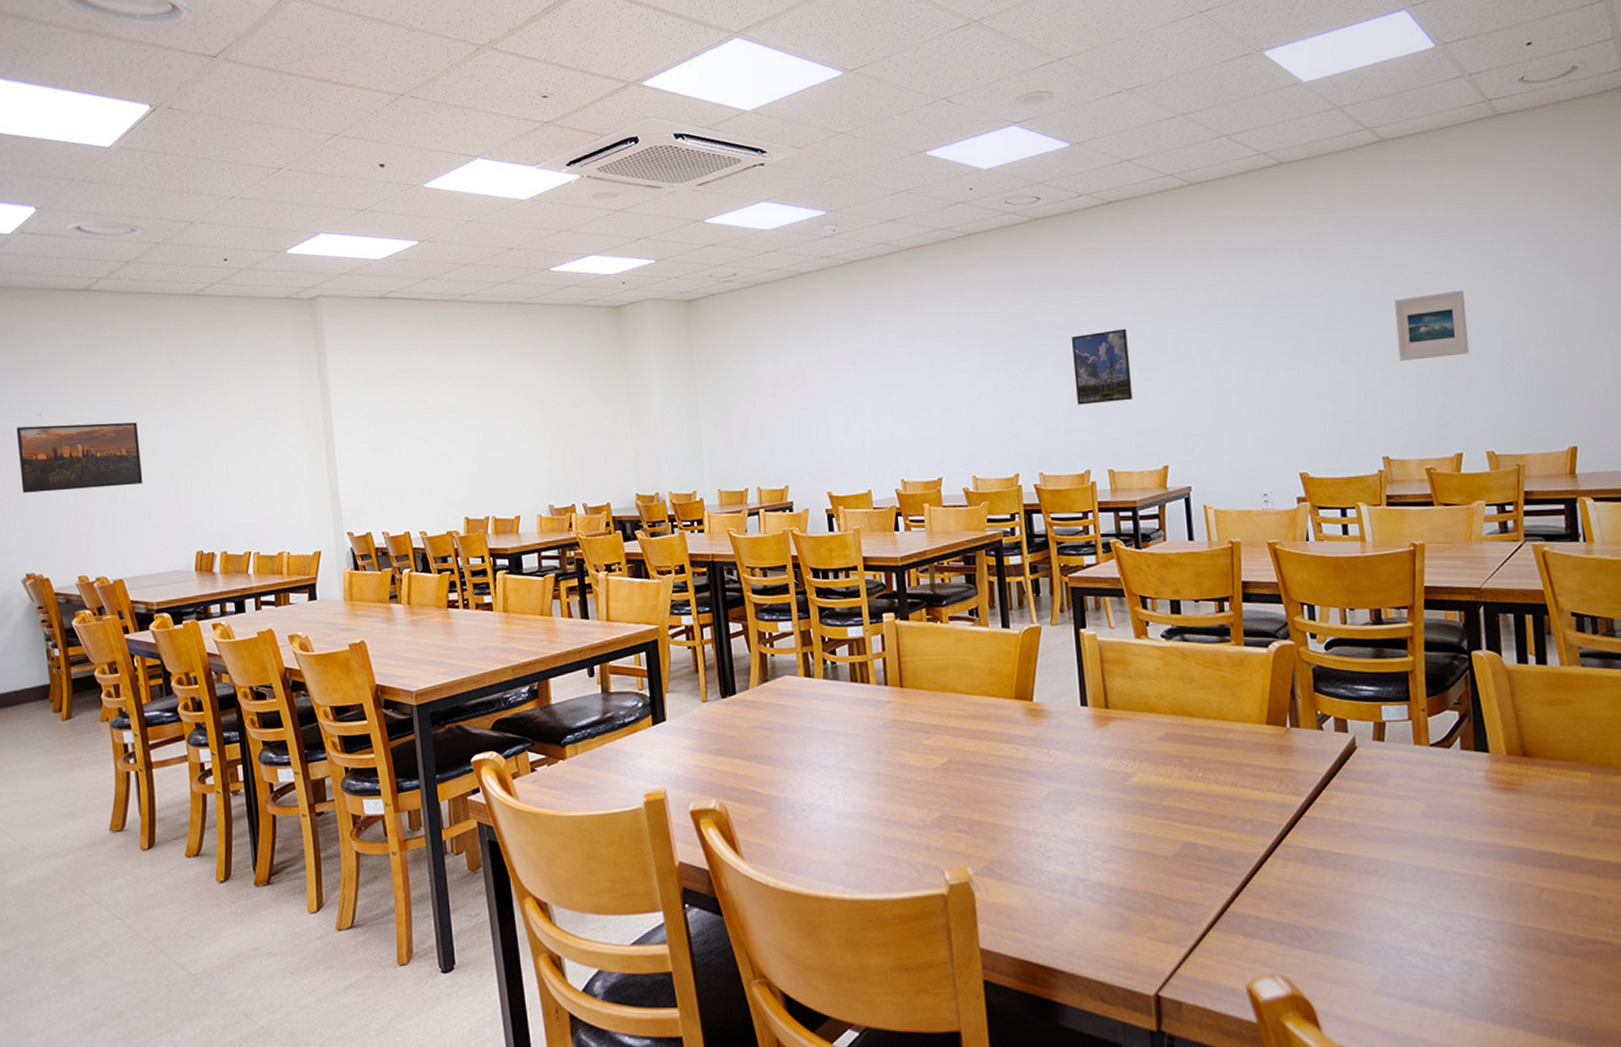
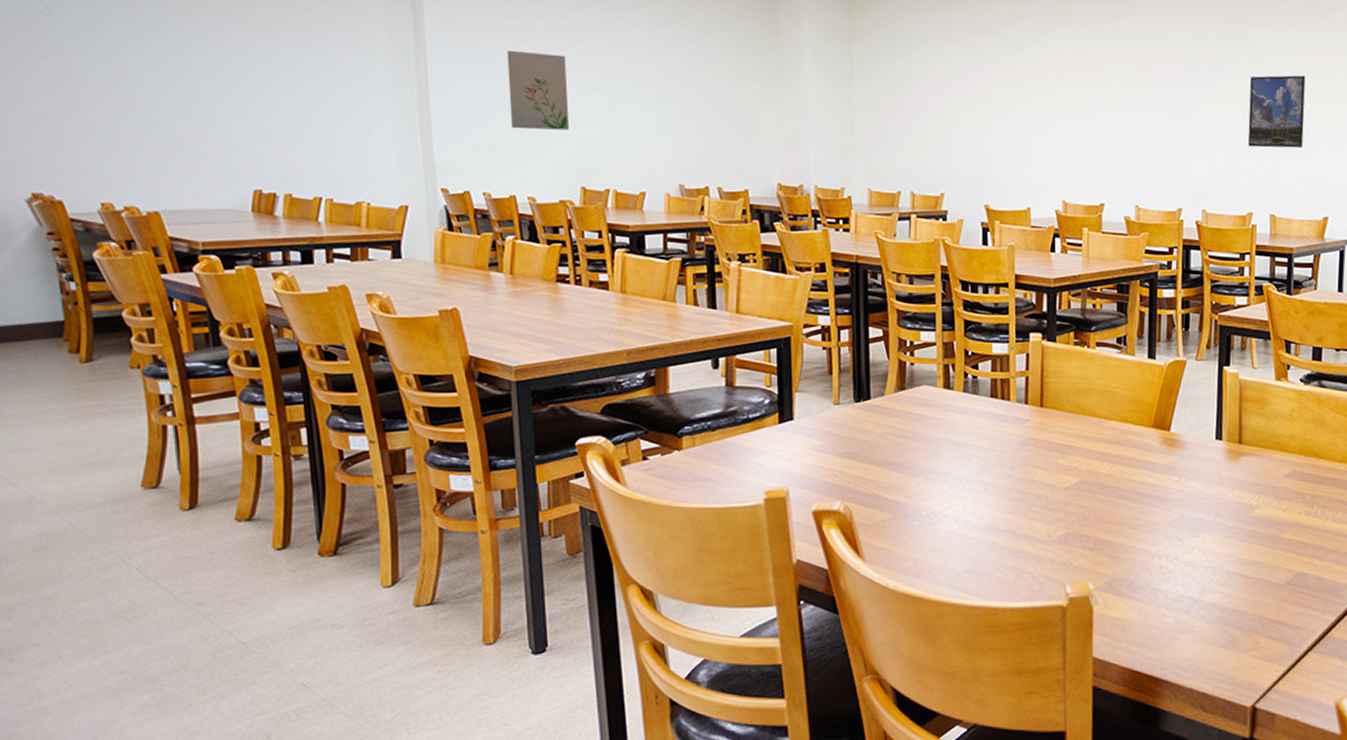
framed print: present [17,422,143,493] -> none [17,19,185,106]
wall art: none [397,400,453,471] -> present [507,50,570,131]

